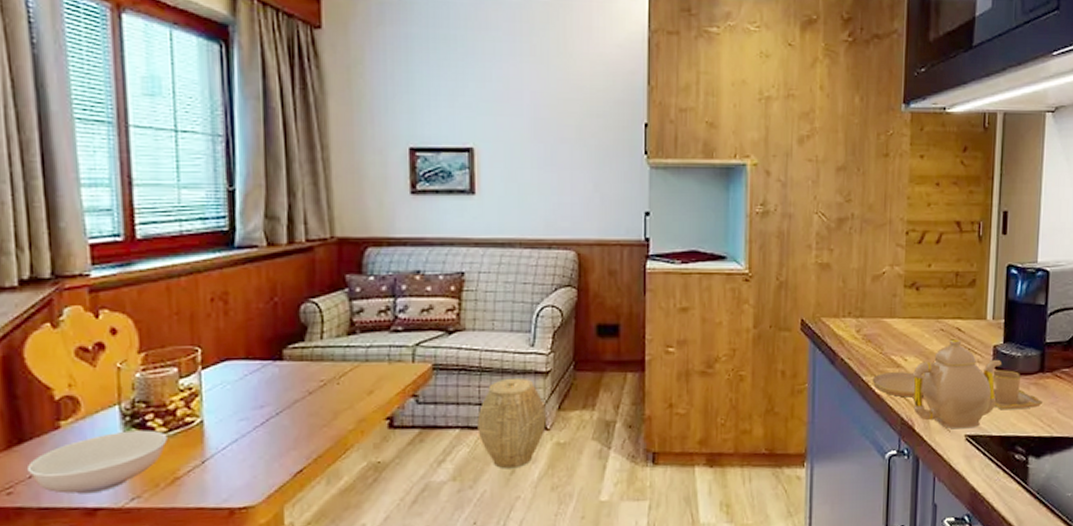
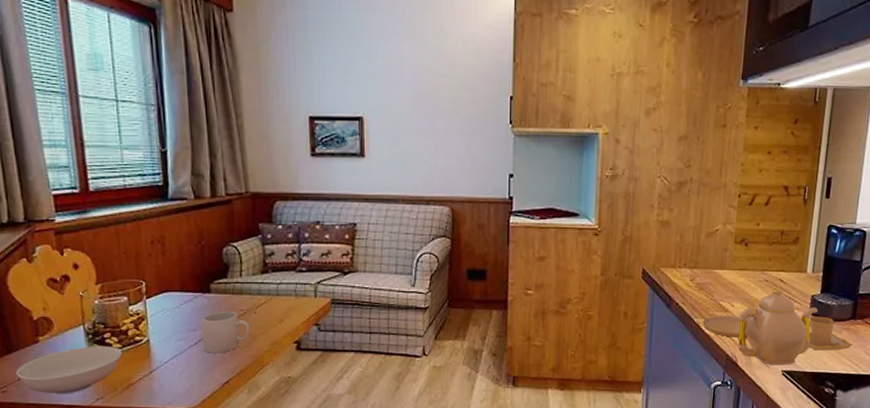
mug: none [269,382,332,436] -> present [200,311,251,353]
woven basket: present [477,379,546,469] -> none [368,313,425,386]

